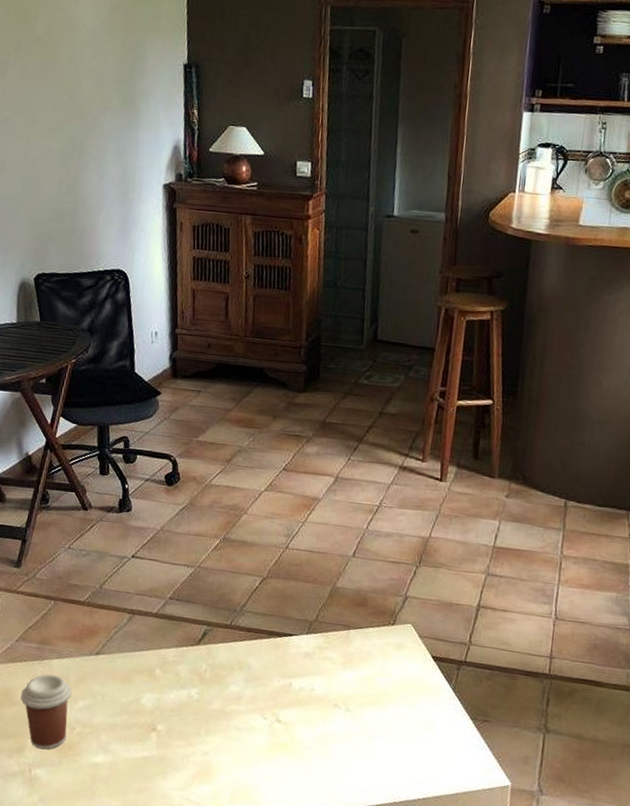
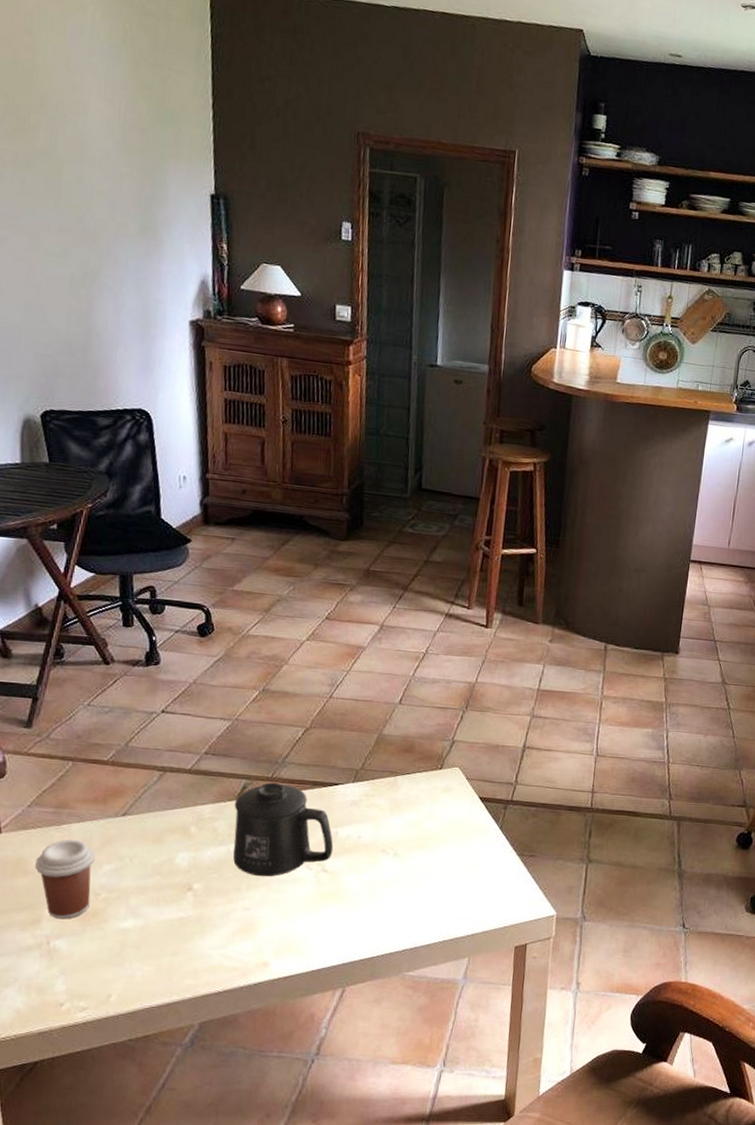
mug: none [193,630,288,724] -> present [233,782,334,877]

